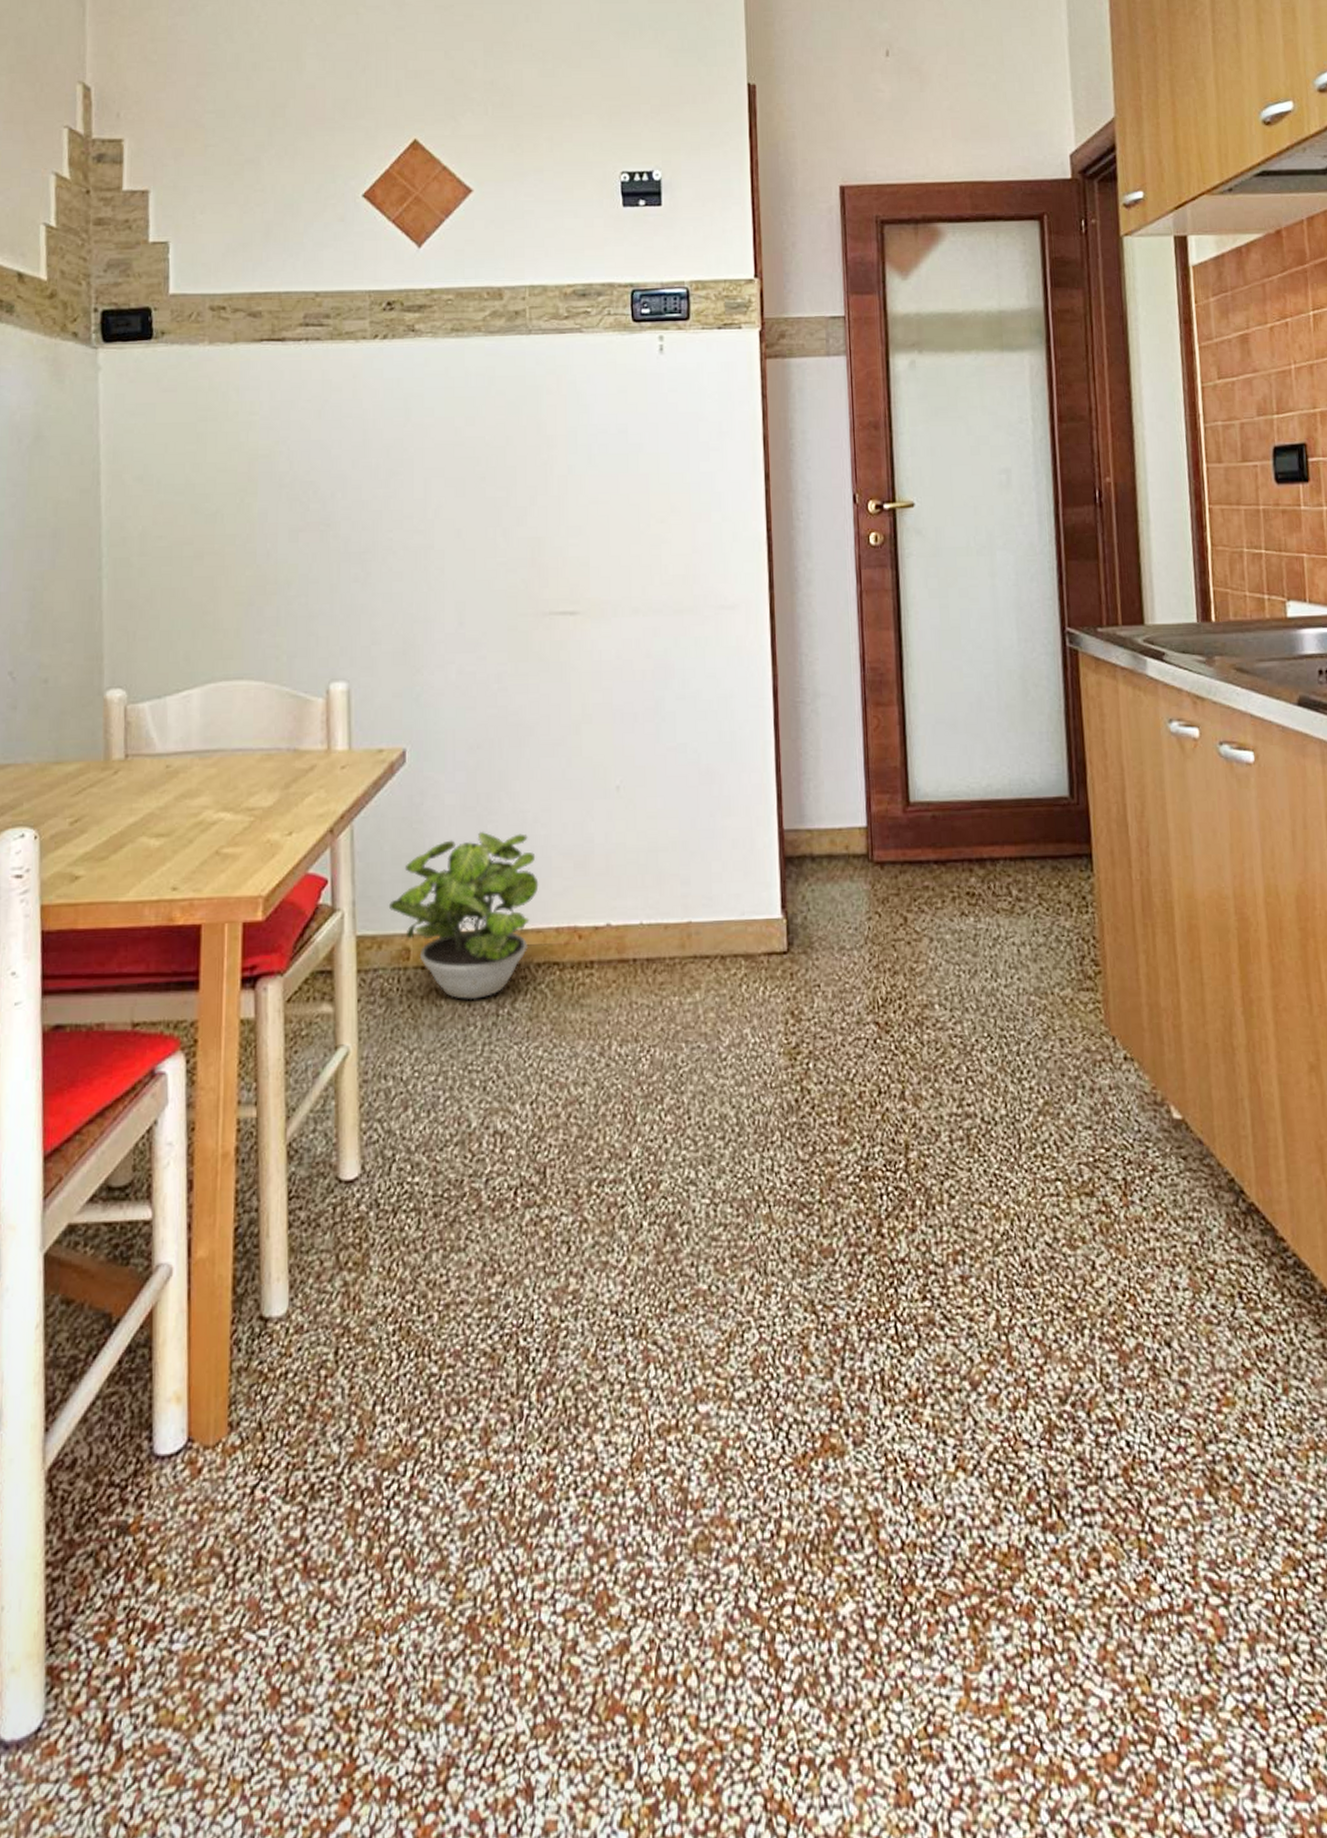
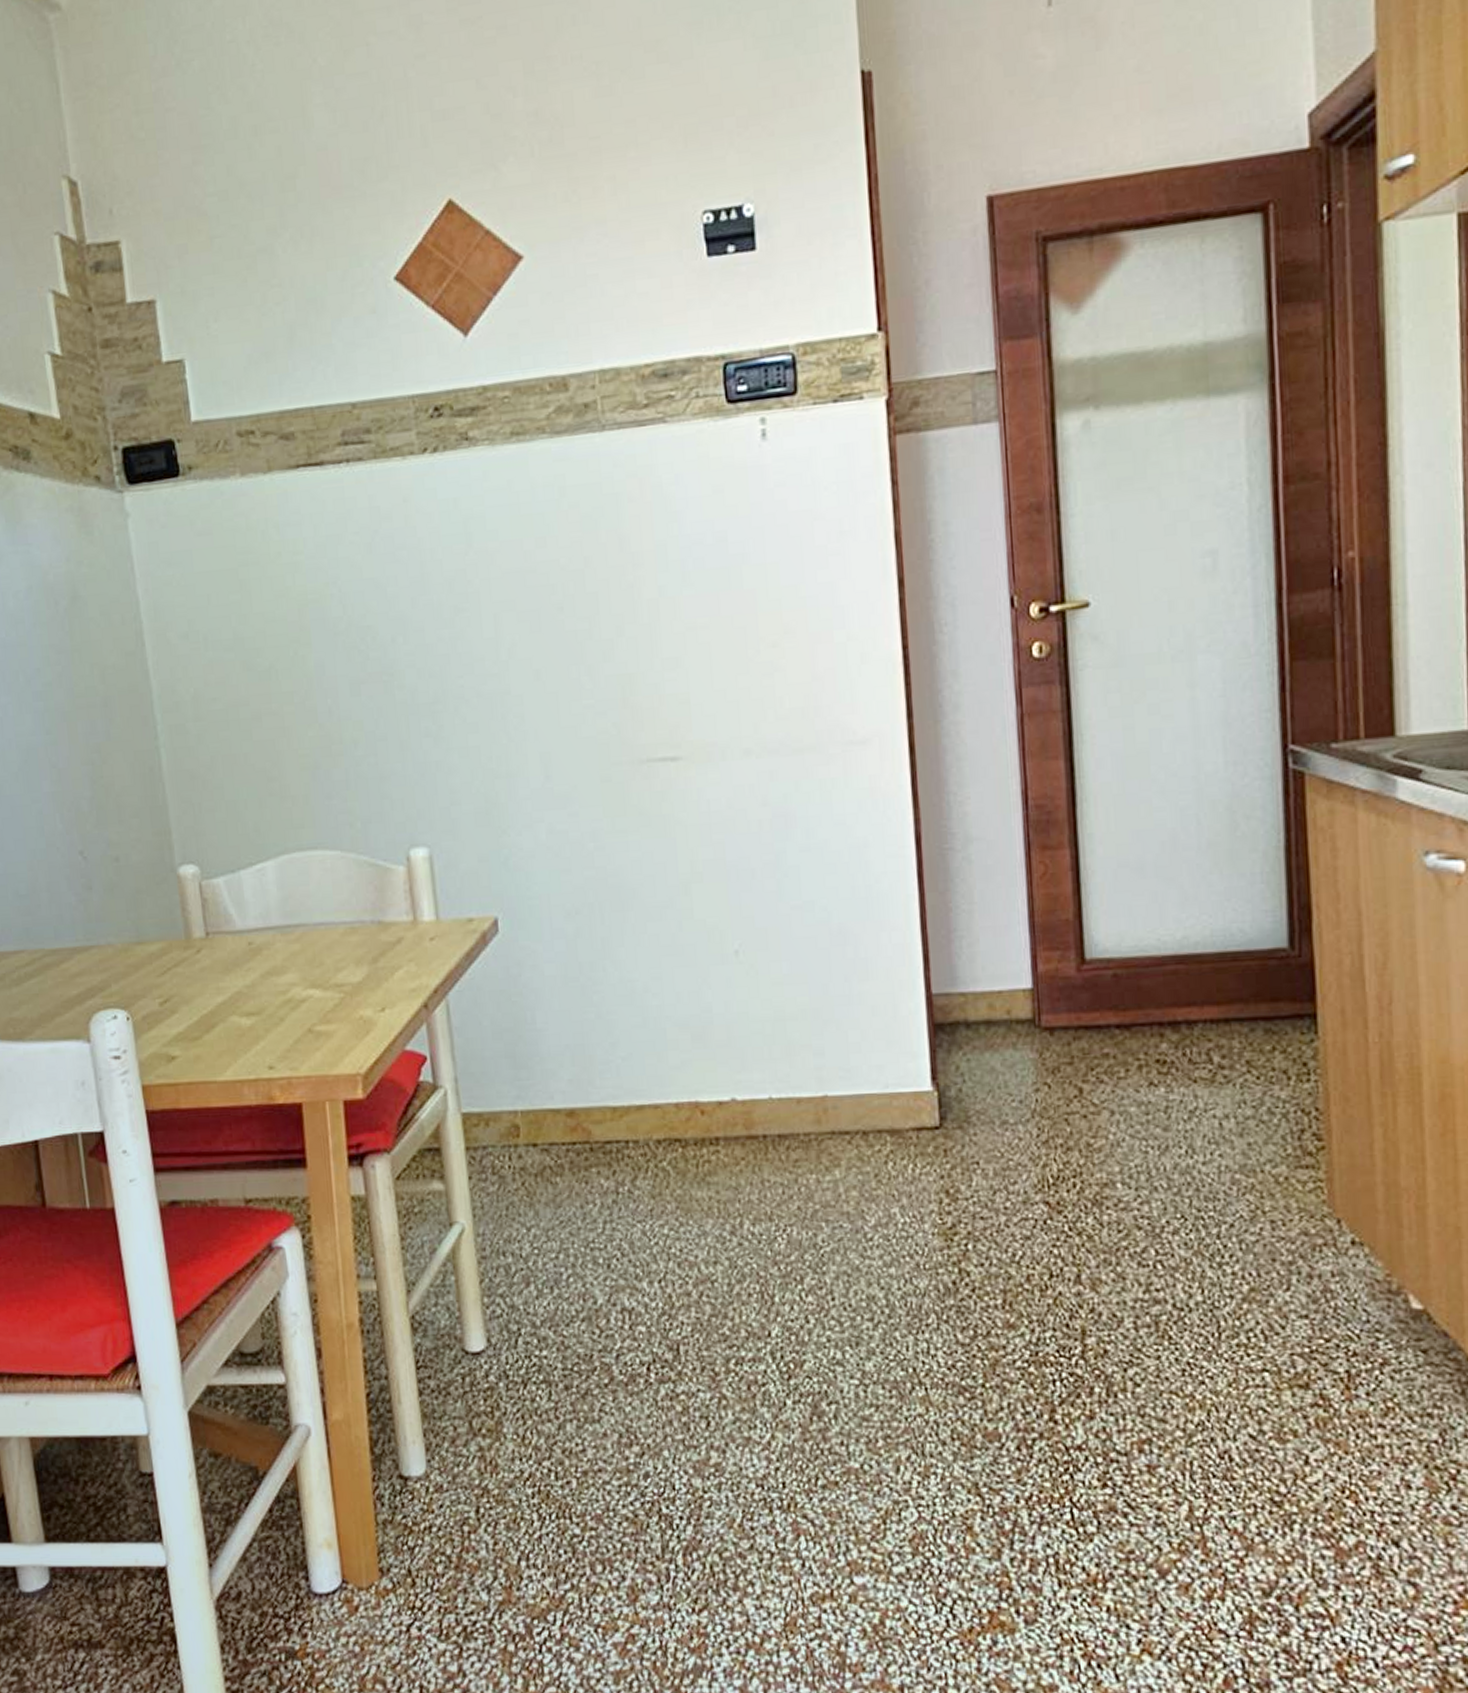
potted plant: present [389,831,539,1000] -> none [494,1002,654,1178]

